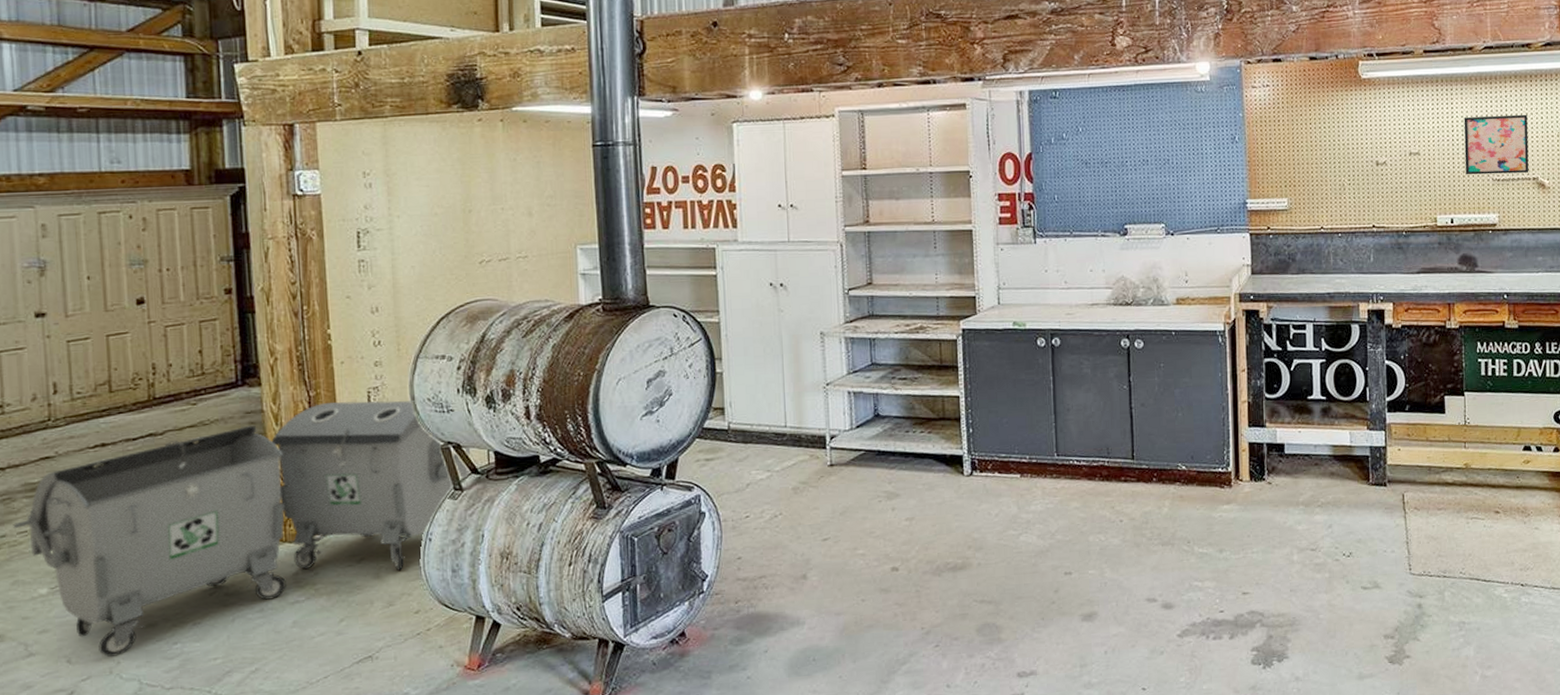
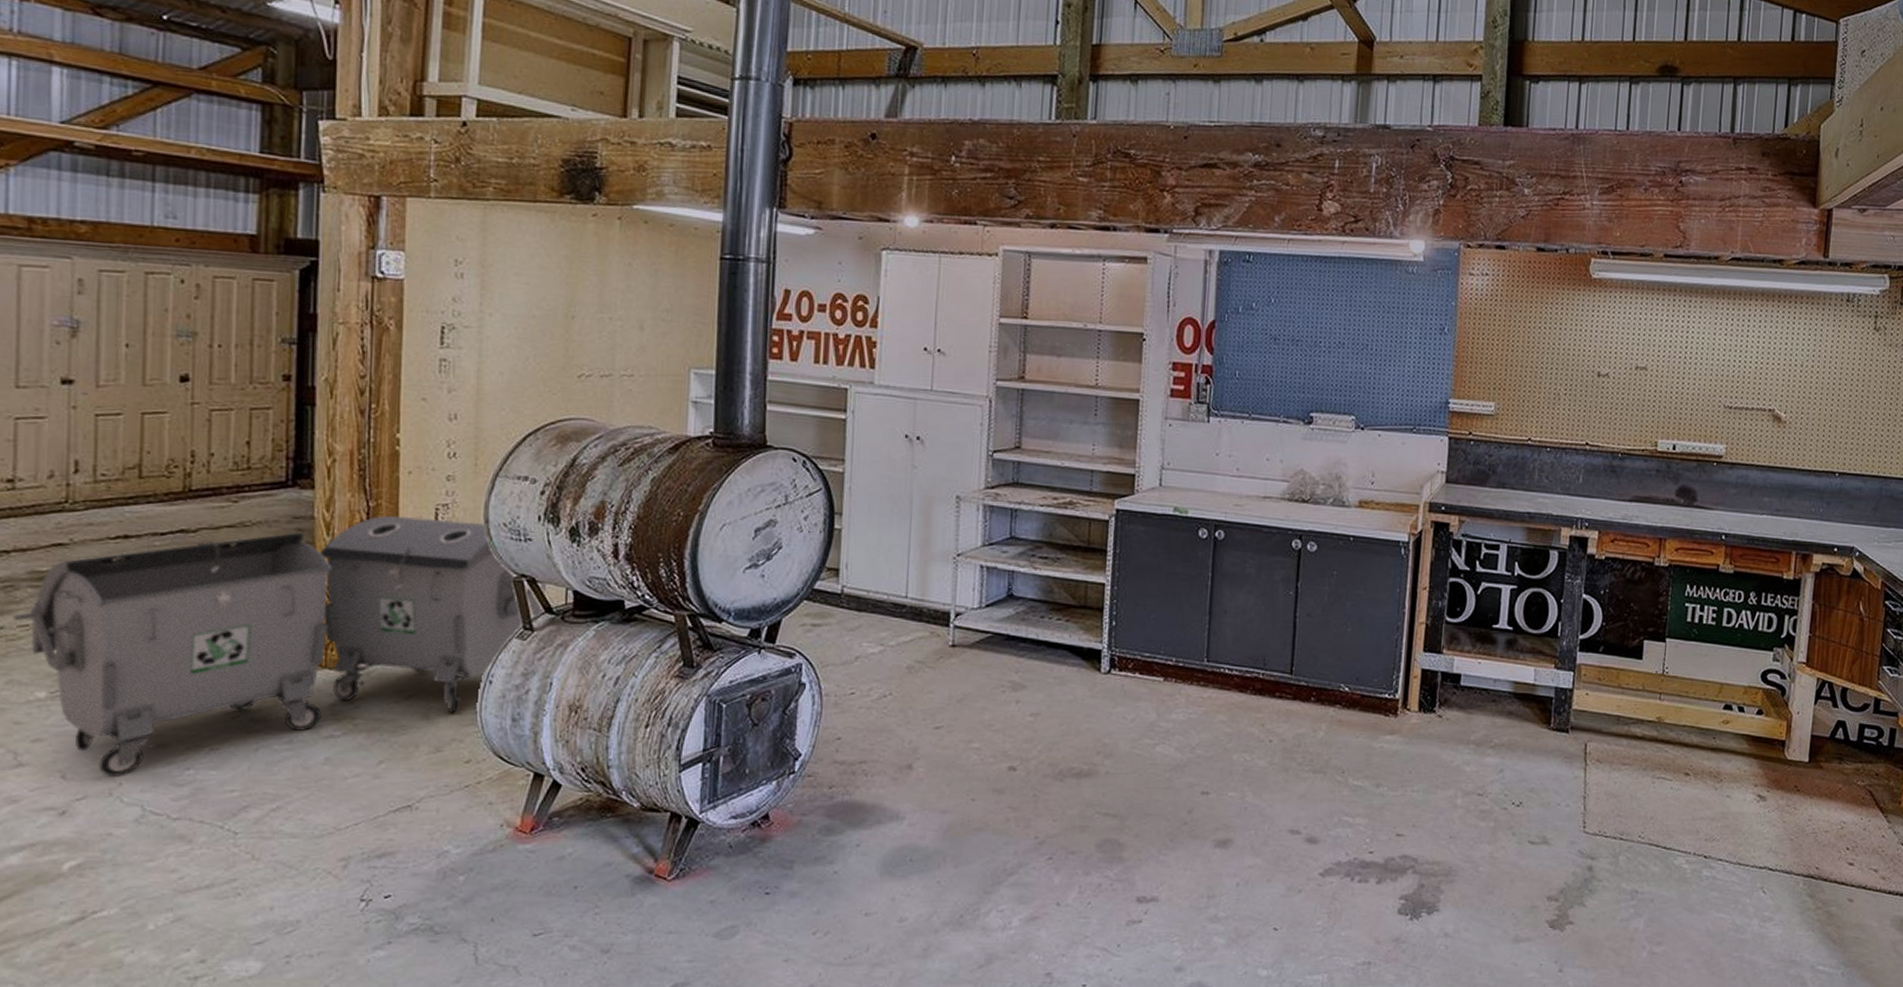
wall art: present [1464,114,1529,175] -> none [1695,334,1771,403]

